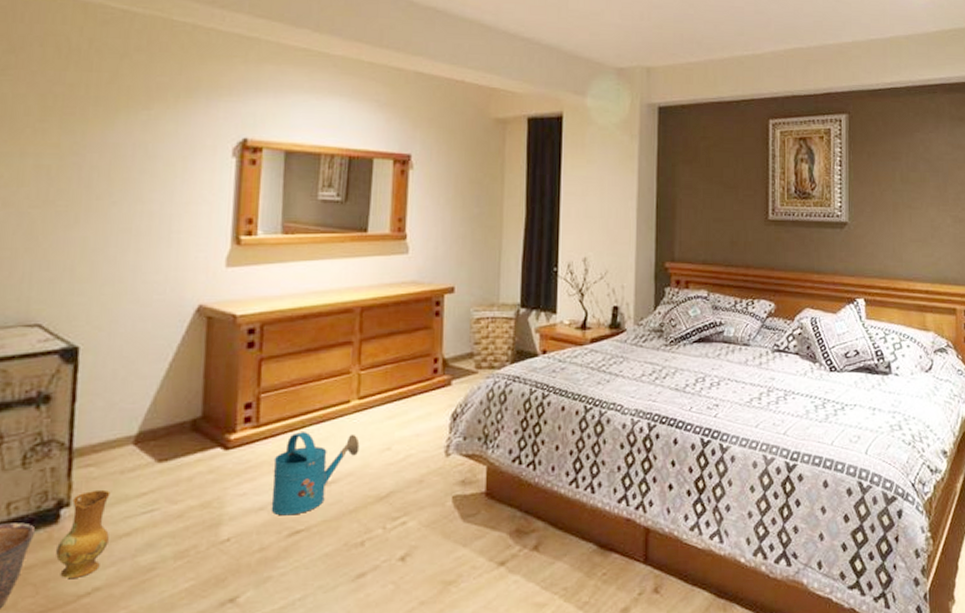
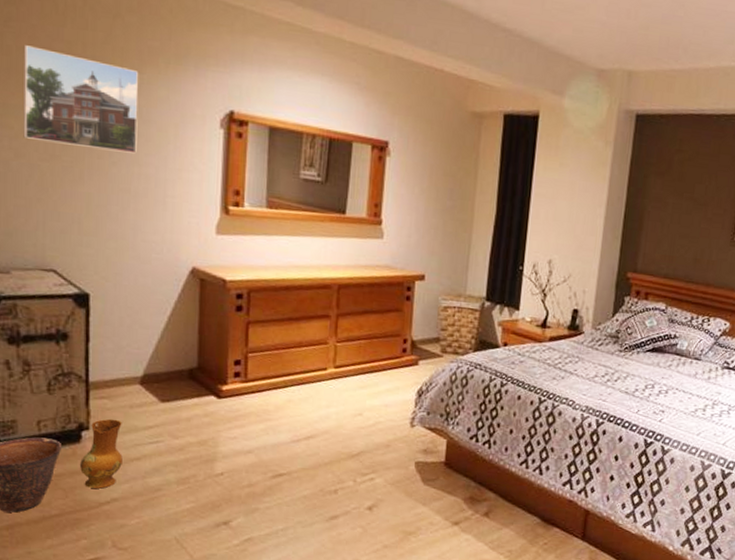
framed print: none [13,92,146,191] -> present [23,45,139,154]
watering can: present [271,432,360,516] -> none [258,391,335,461]

